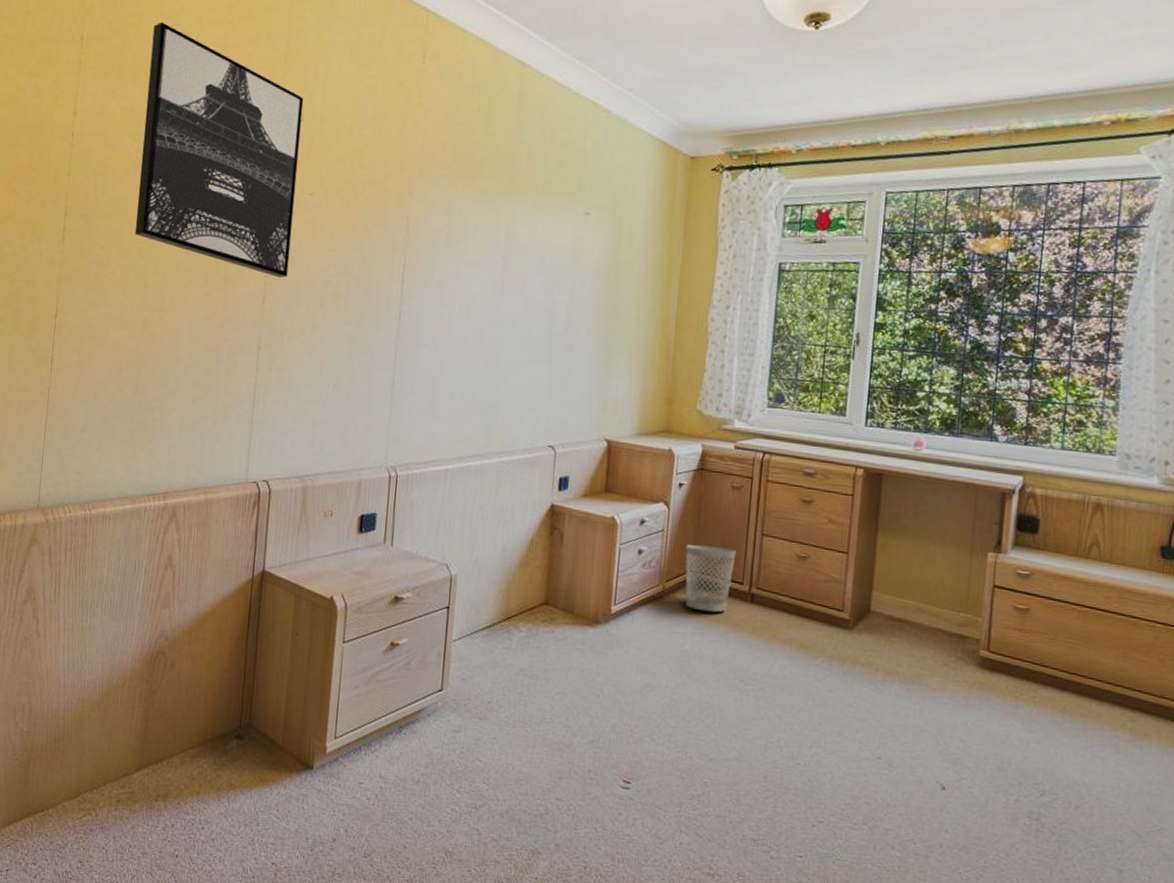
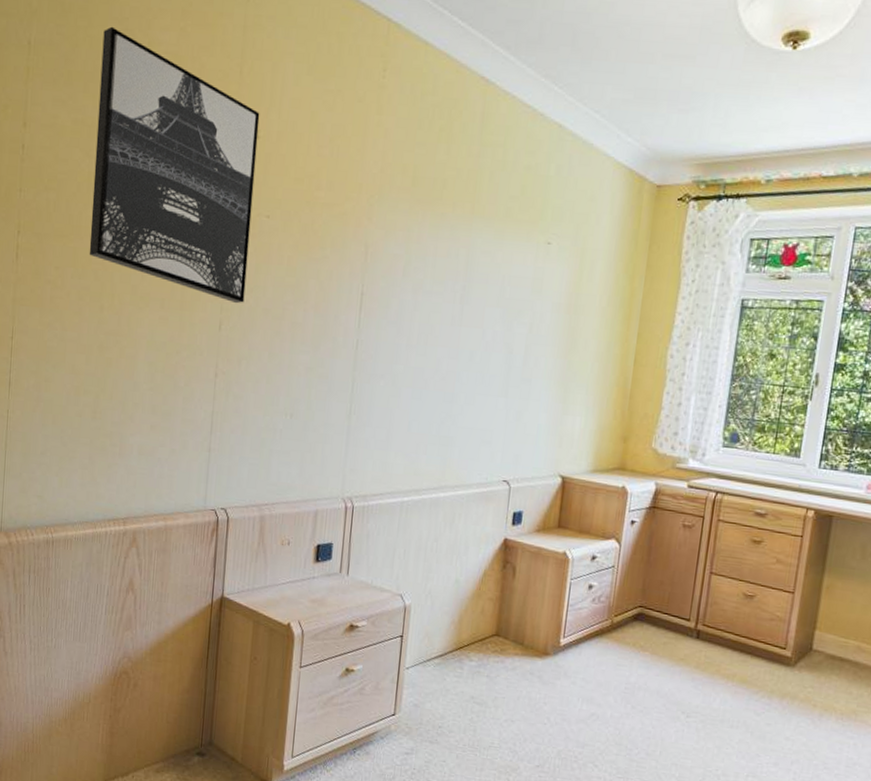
wastebasket: present [685,544,737,612] -> none [632,581,685,647]

